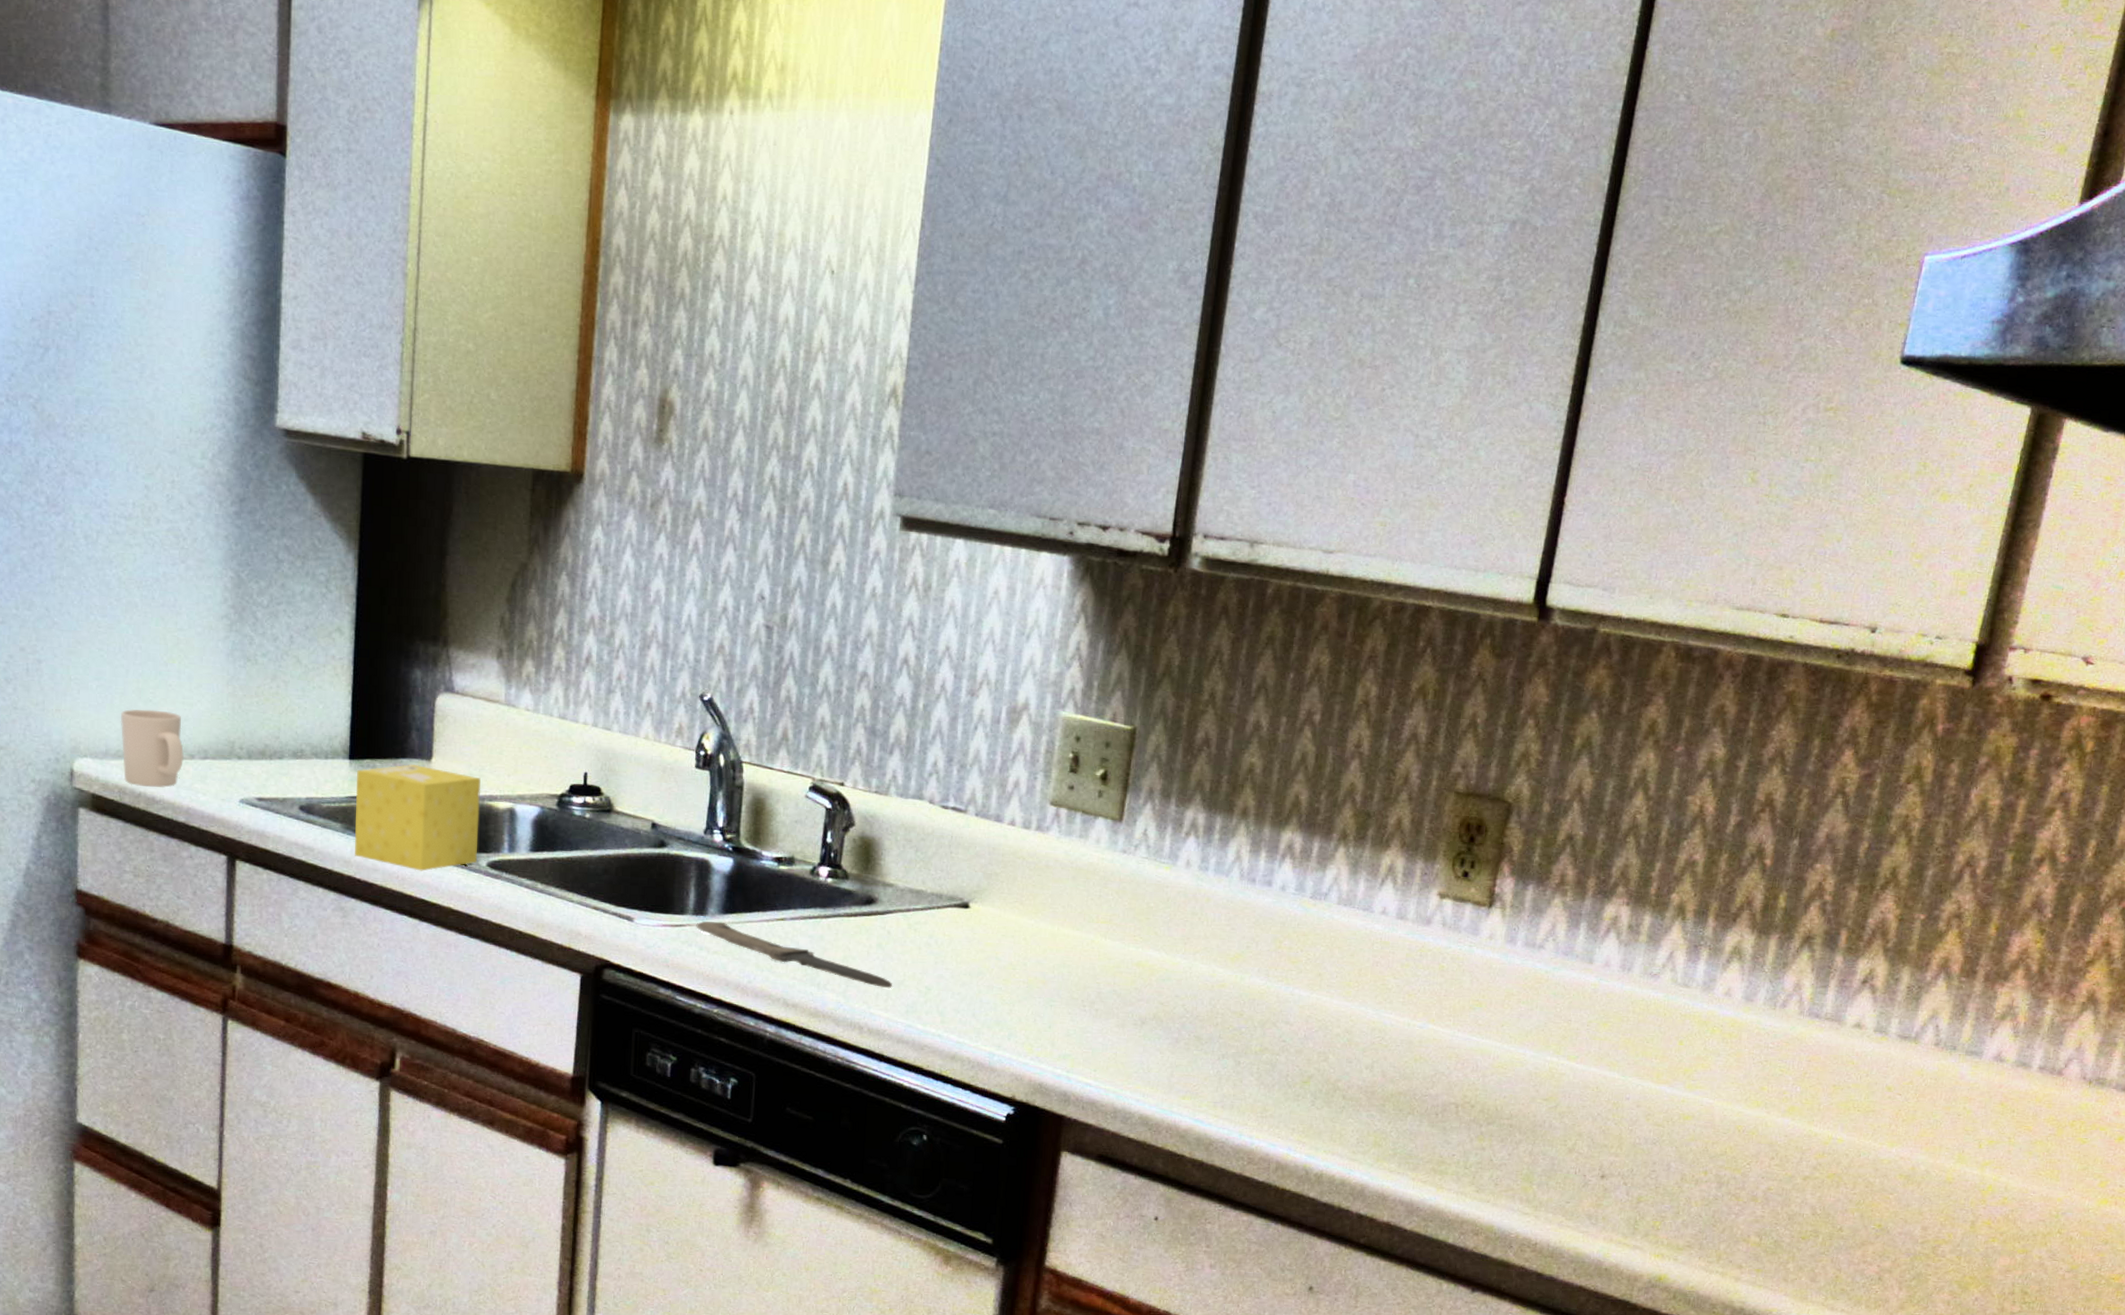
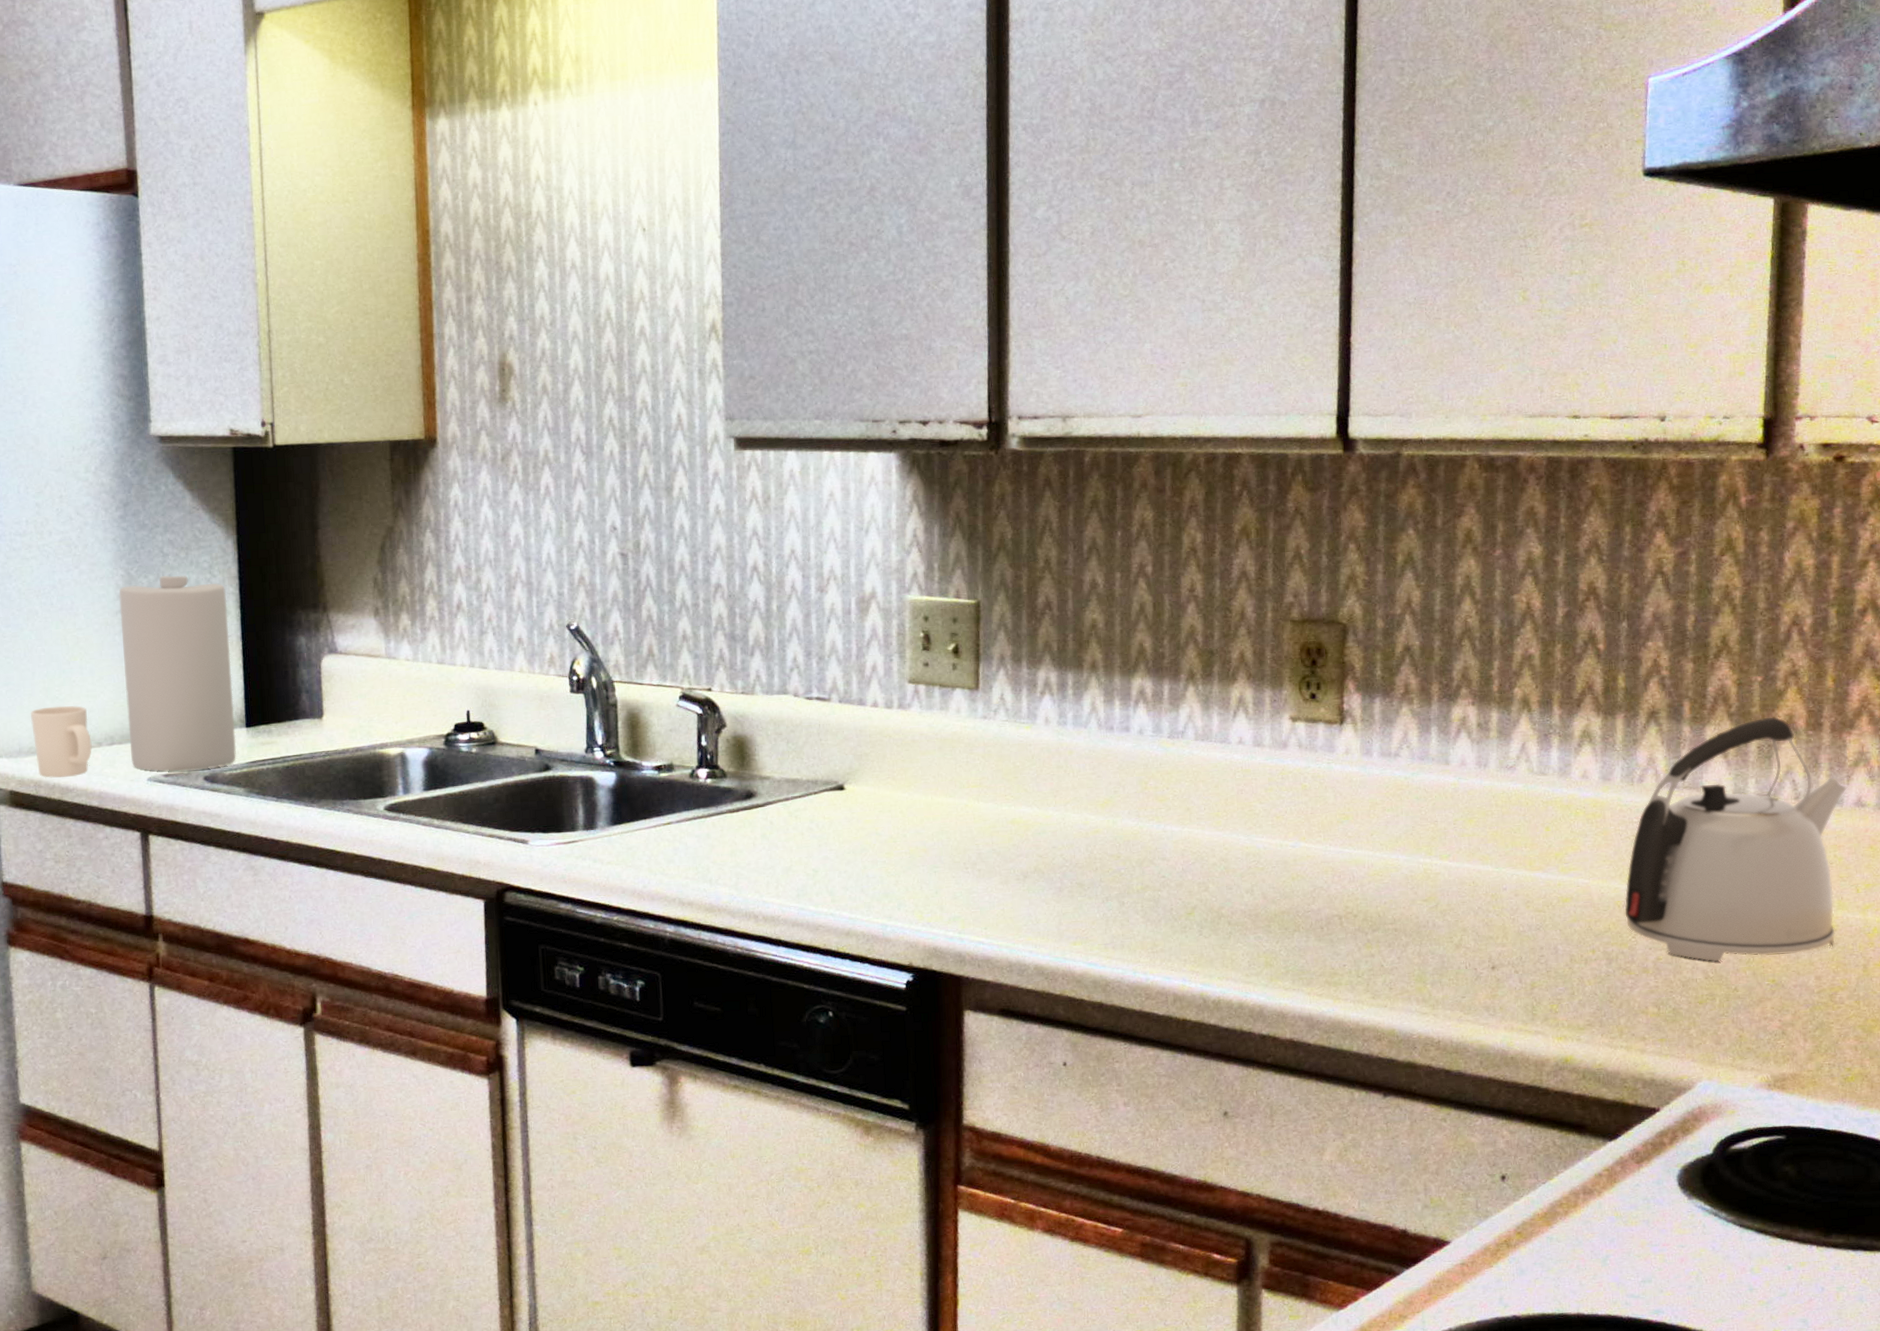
paper towel holder: none [224,583,342,798] -> present [119,575,237,771]
sponge: present [355,763,481,872] -> none [254,723,375,823]
knife: present [696,920,893,989] -> none [587,833,782,877]
kettle: none [1743,957,1990,1201] -> present [1624,716,1848,962]

